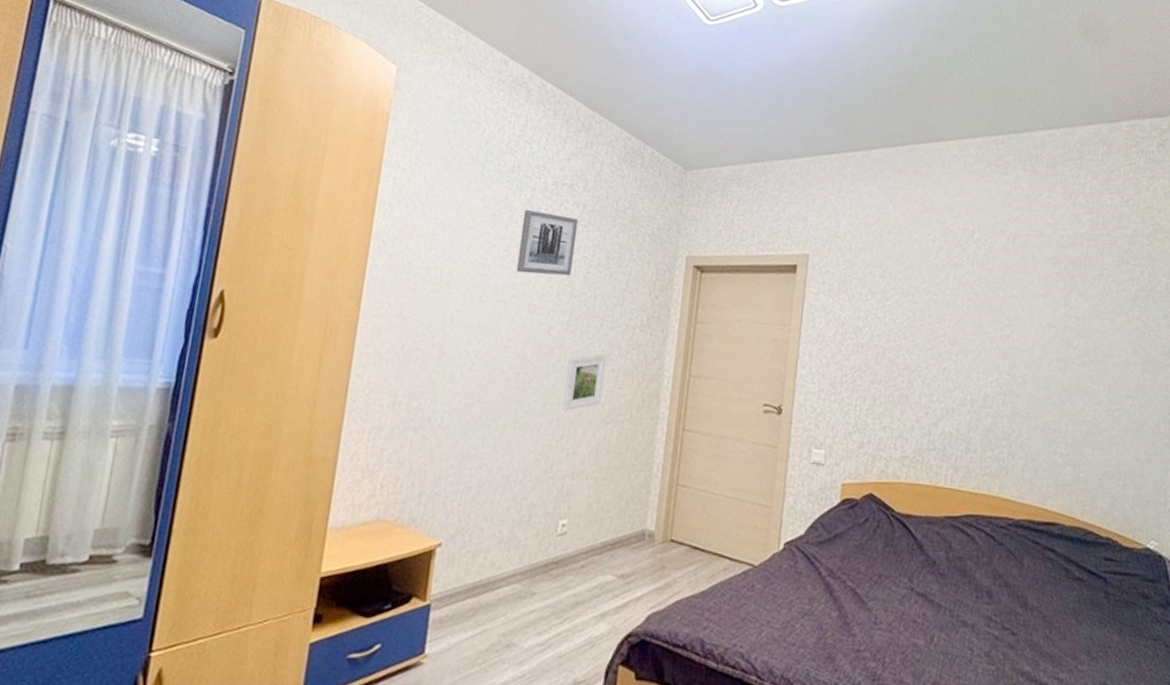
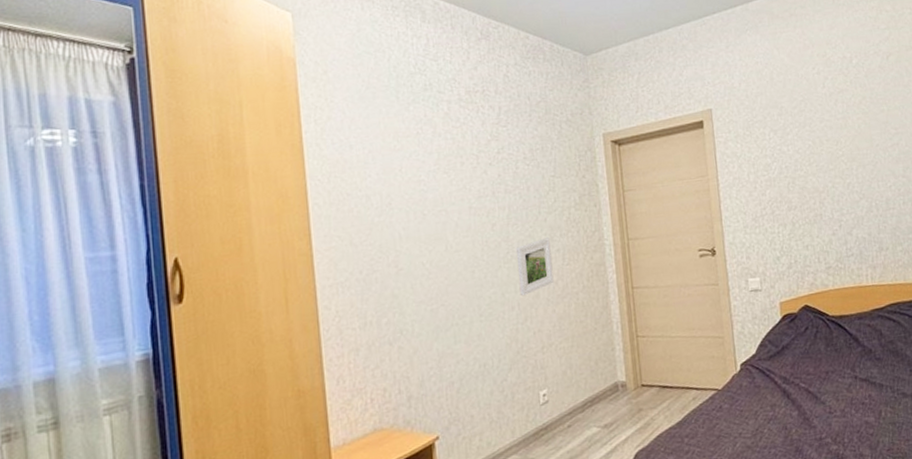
wall art: present [516,209,579,276] -> none [444,120,501,181]

